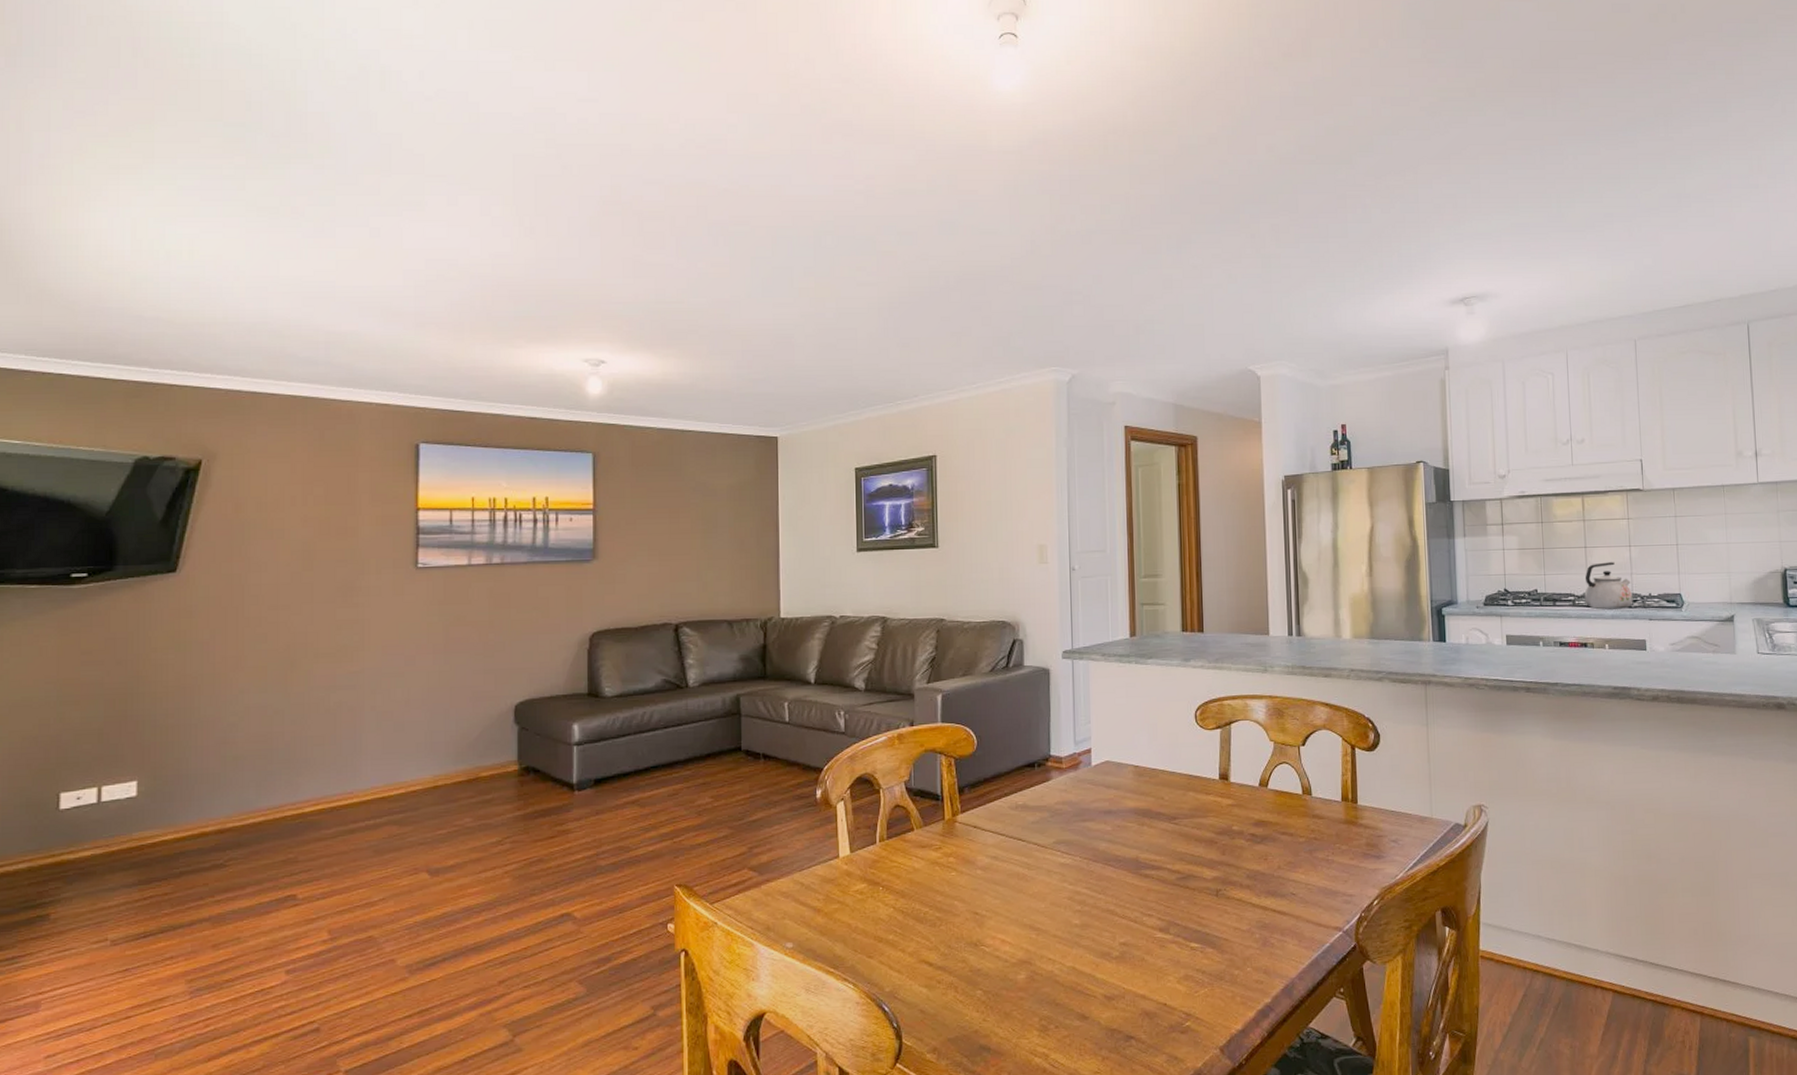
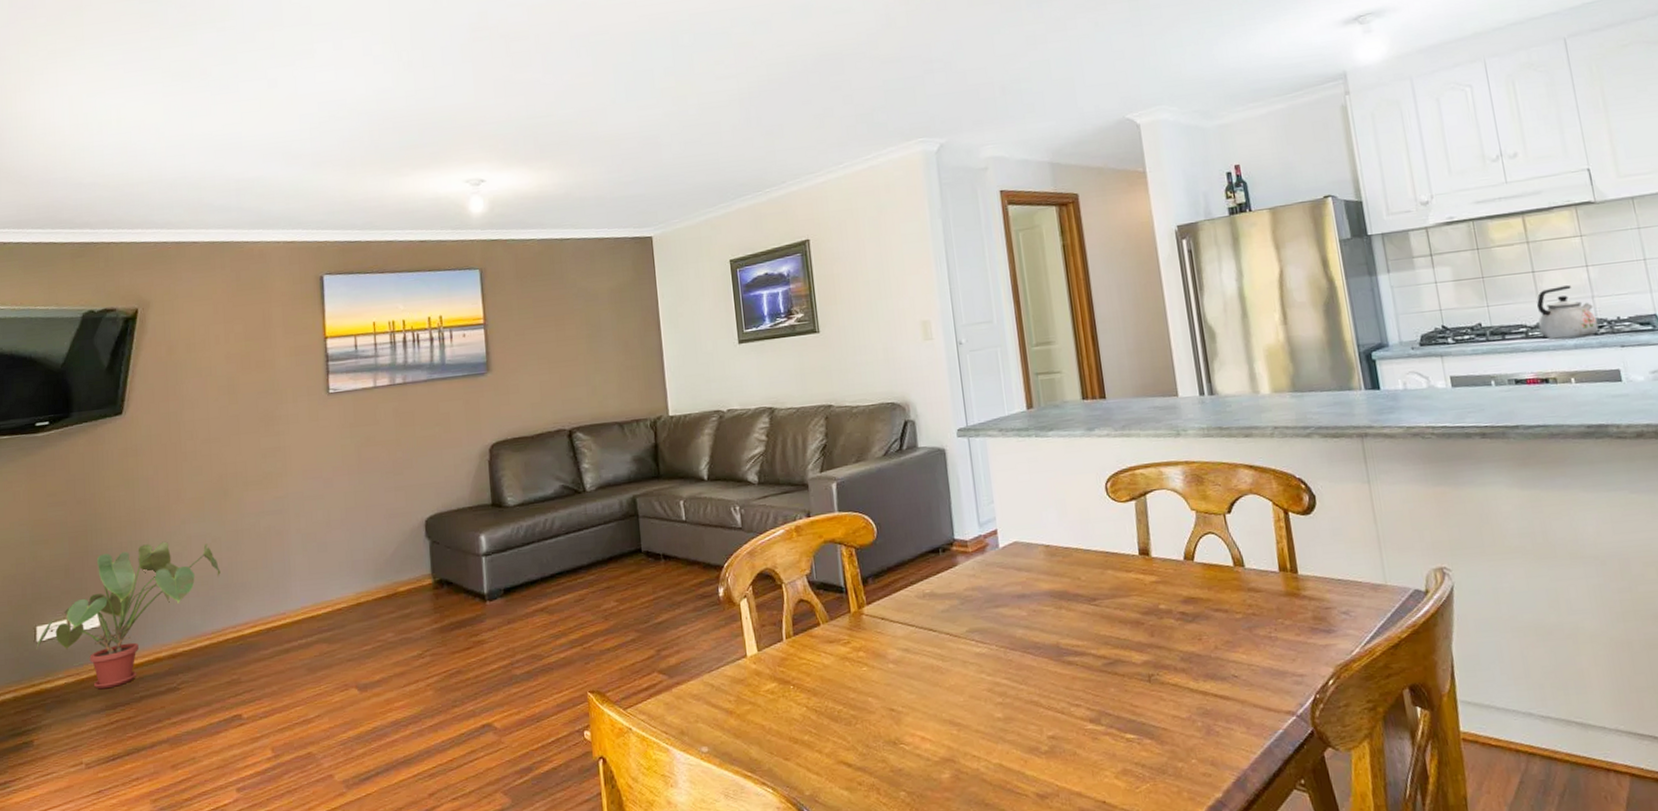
house plant: none [58,710,282,863] -> present [36,541,221,690]

